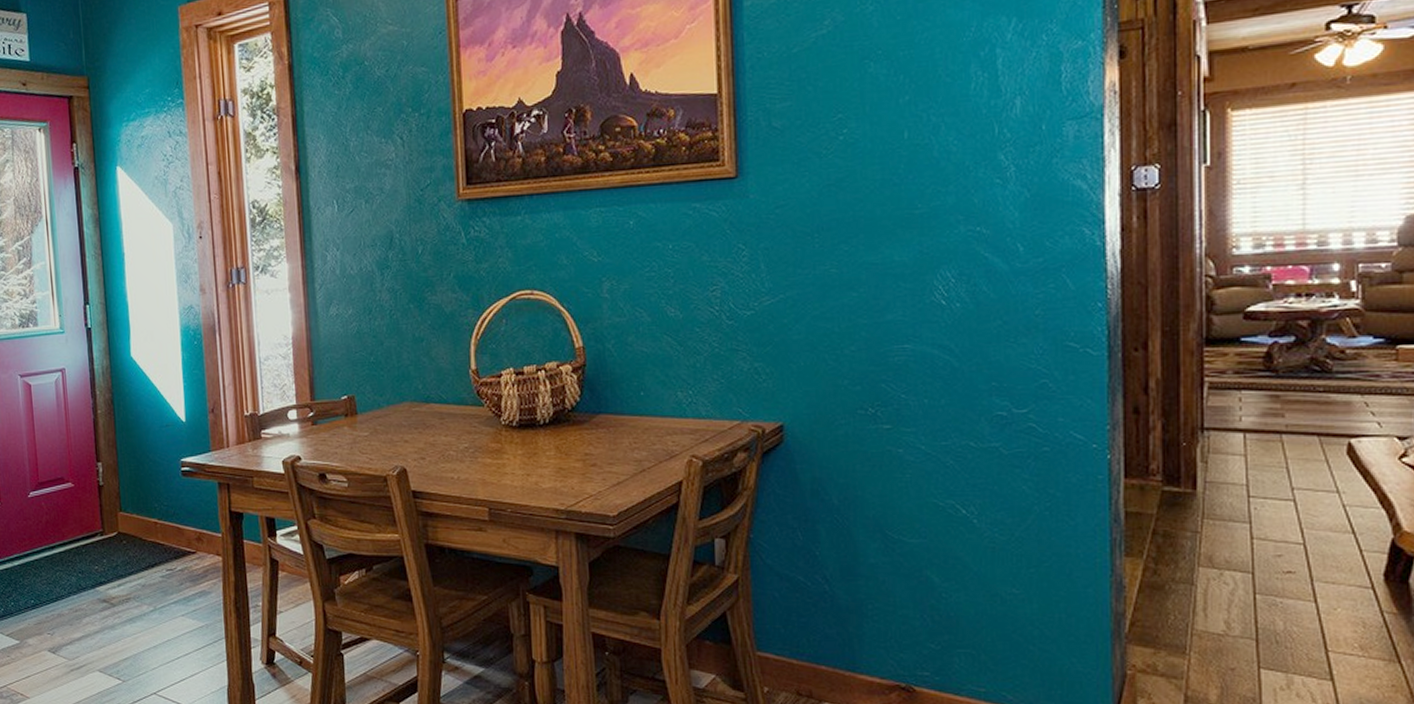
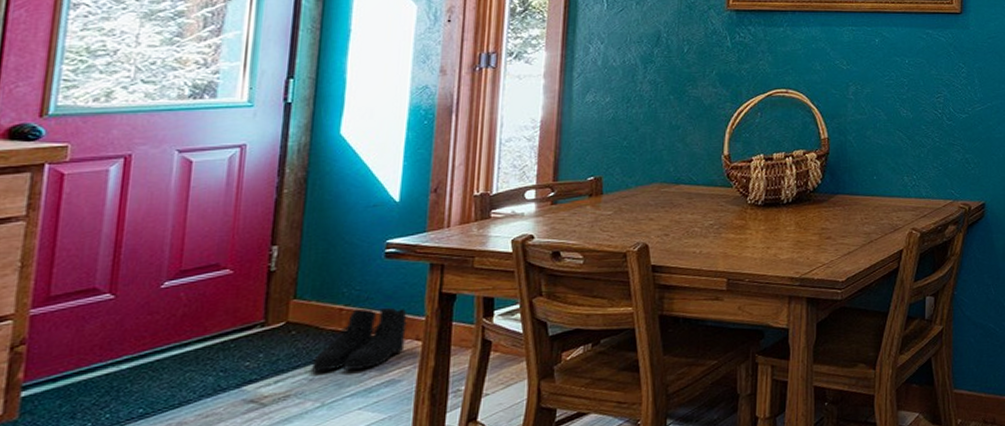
boots: none [141,523,209,579] -> present [310,307,407,372]

